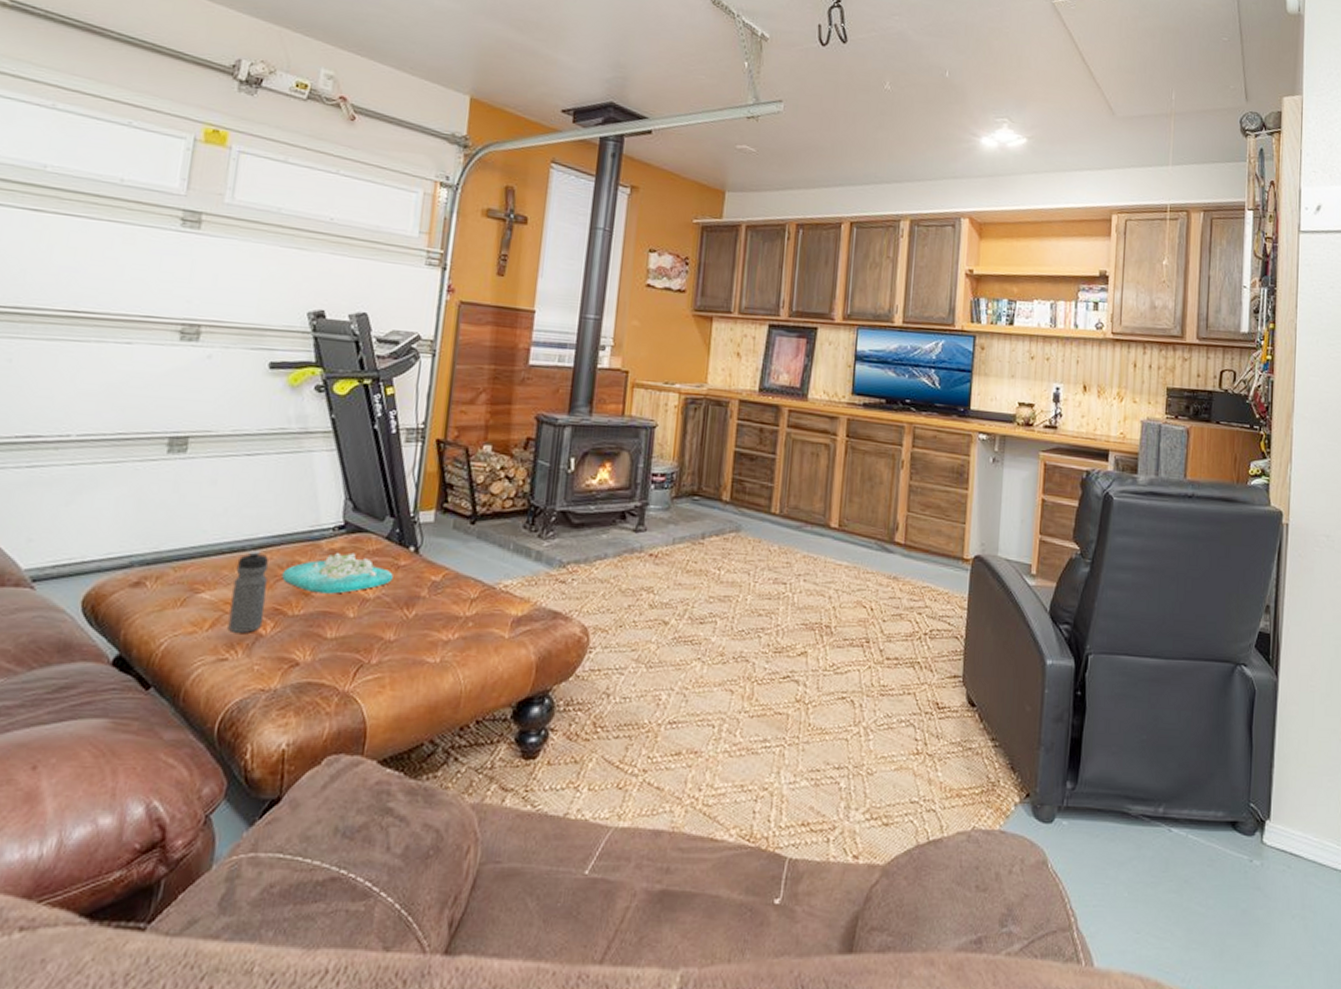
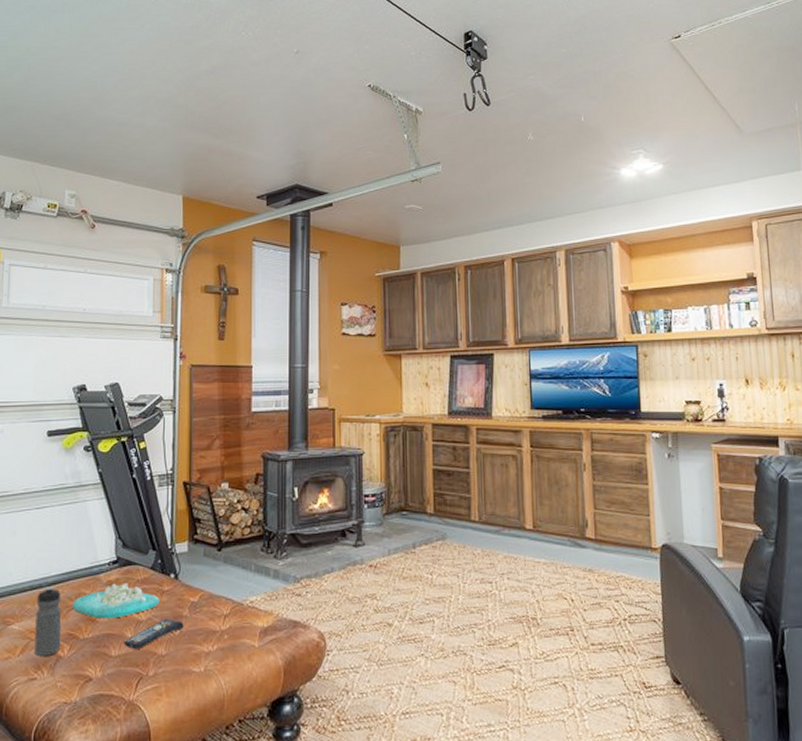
remote control: none [343,599,421,632] -> present [124,619,184,649]

